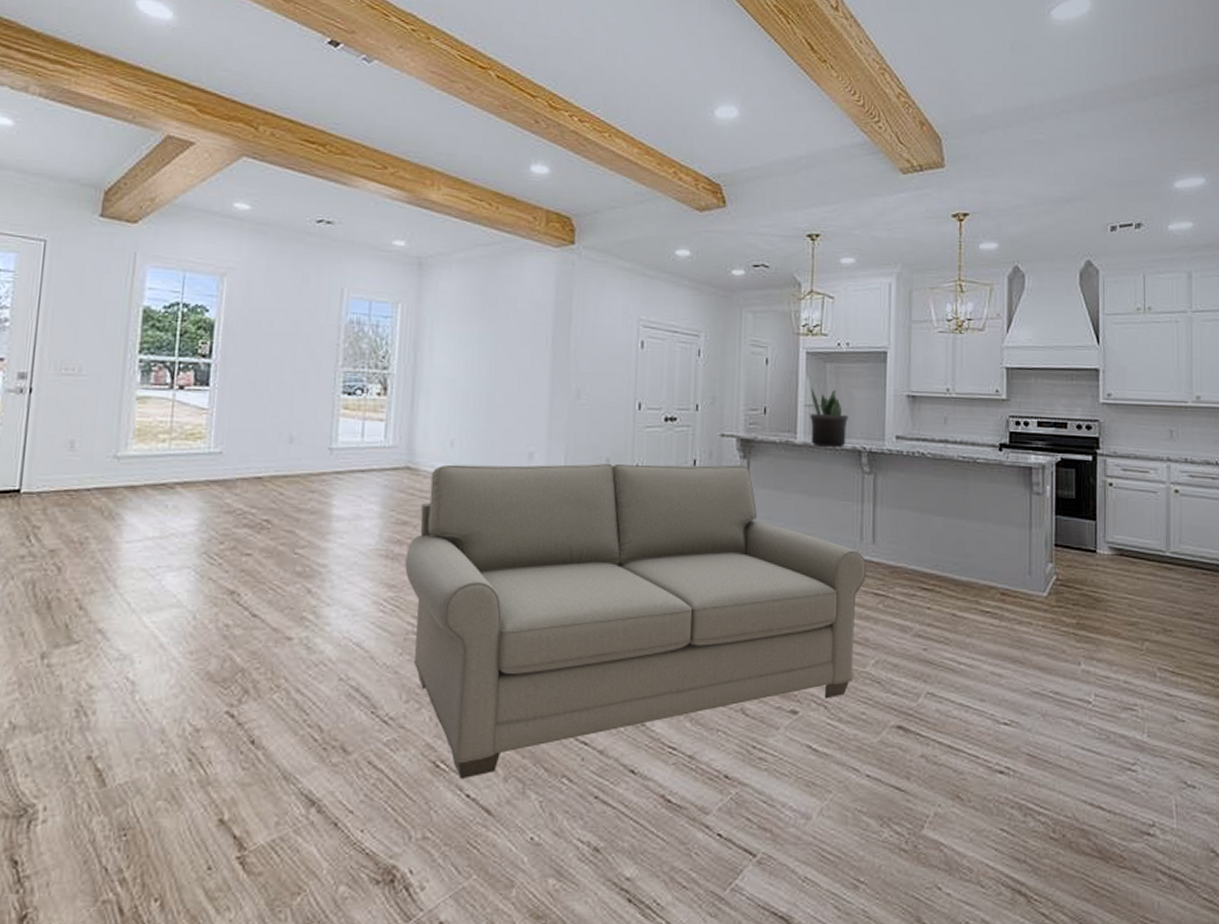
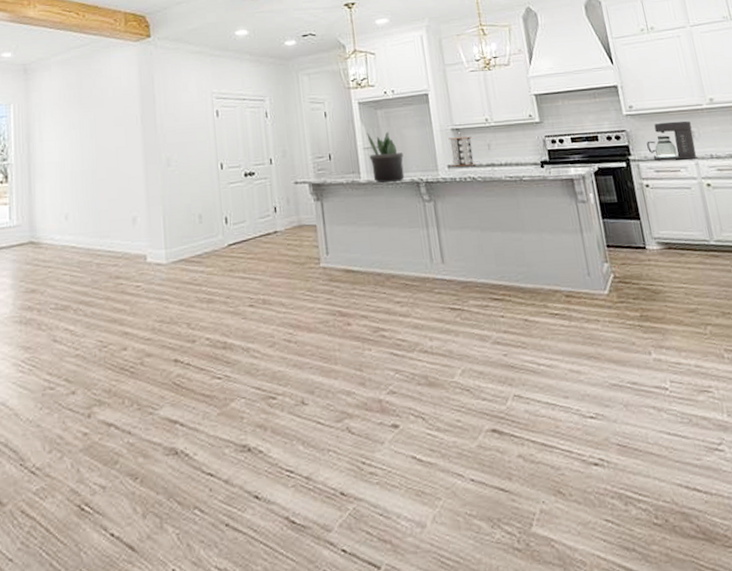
sofa: present [405,463,867,778] -> none [37,207,444,519]
spice rack: none [900,400,928,440] -> present [448,132,476,168]
coffee maker: none [1119,416,1172,462] -> present [646,120,697,162]

